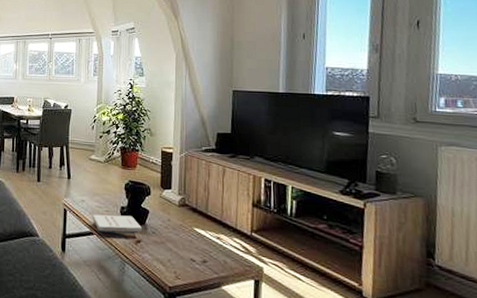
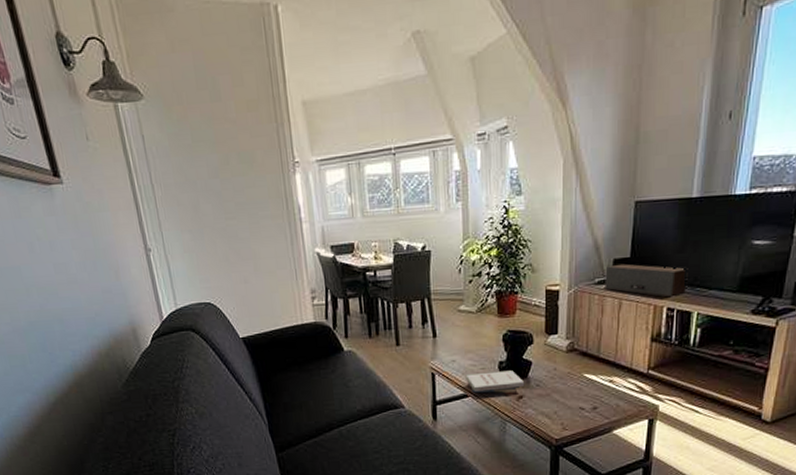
speaker: none [210,137,281,170] -> present [605,264,688,298]

